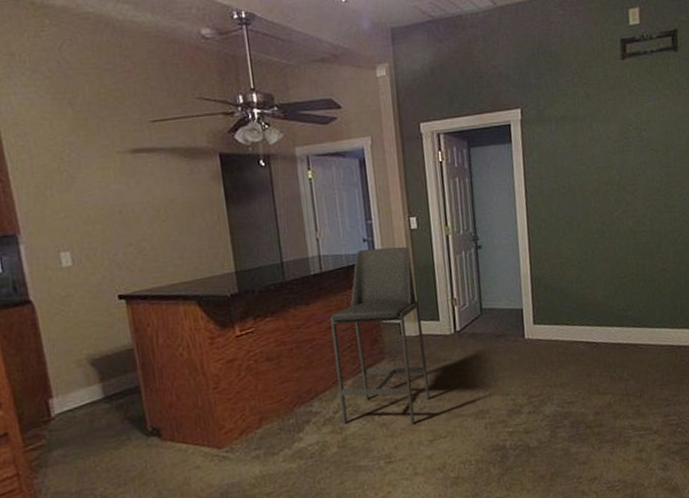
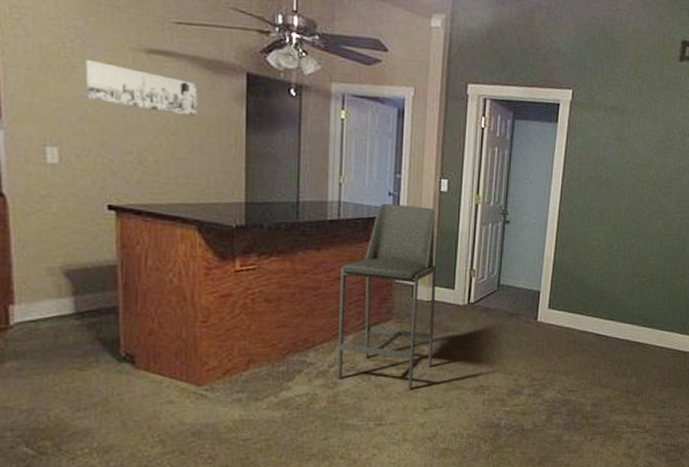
wall art: none [81,168,182,205] -> present [85,59,198,117]

